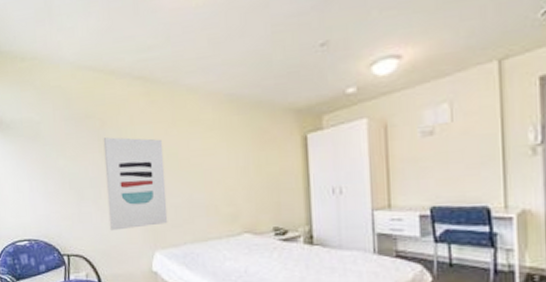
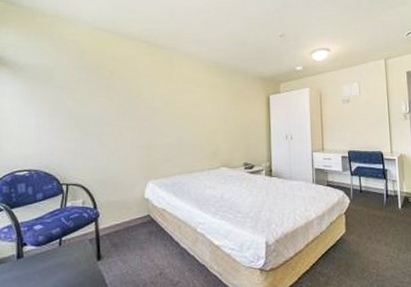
wall art: present [103,137,168,231] -> none [109,86,161,163]

